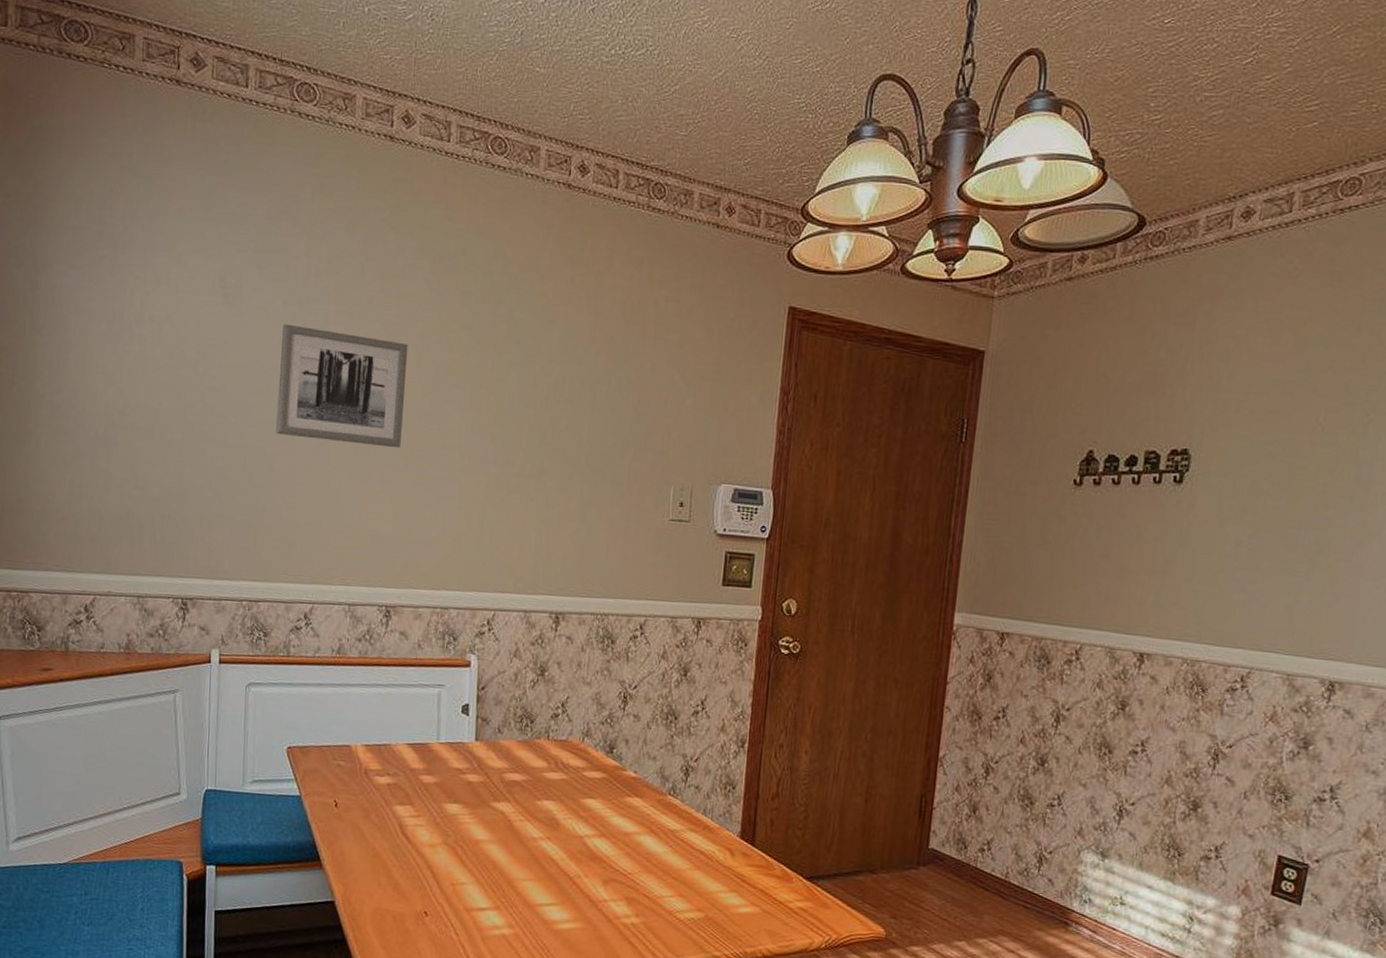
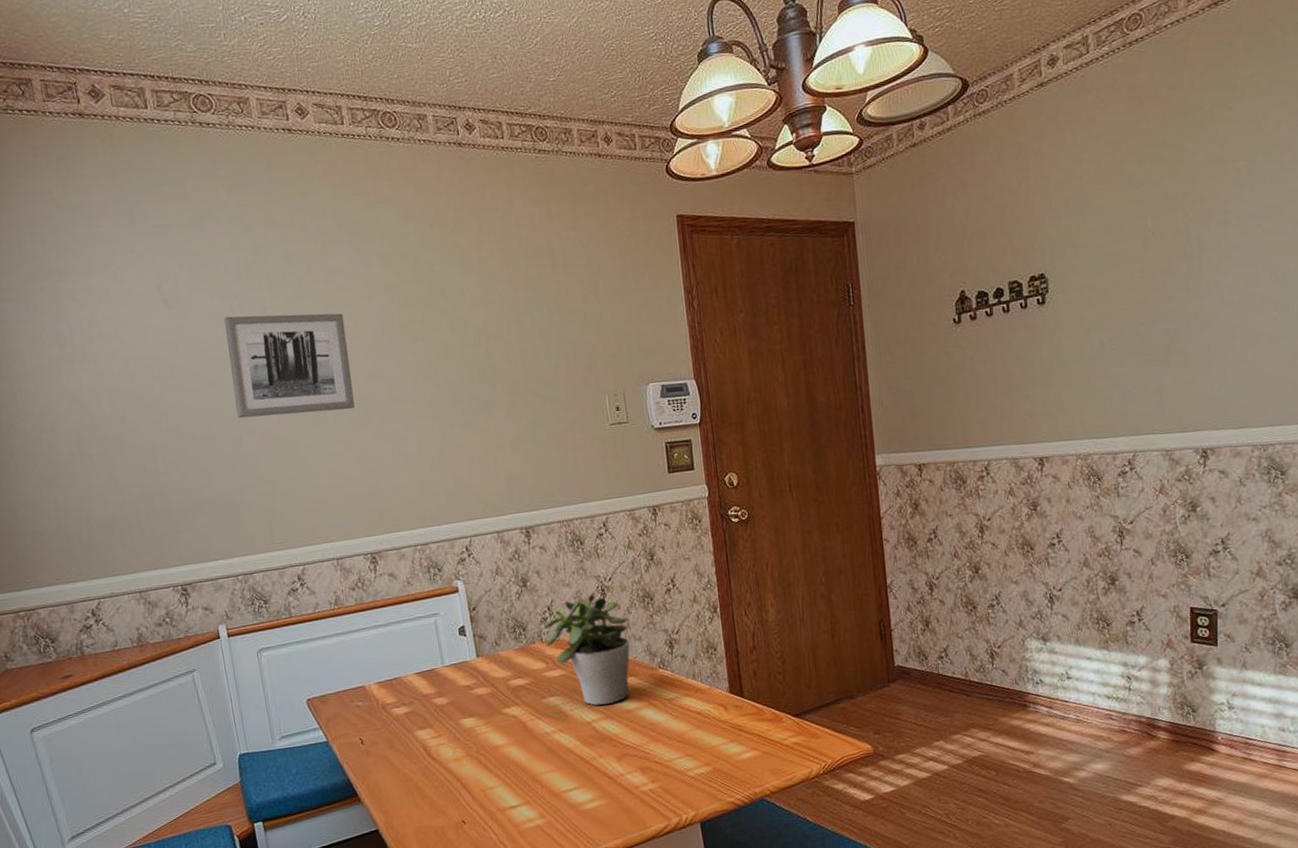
potted plant: none [552,697,647,822] -> present [544,591,630,706]

